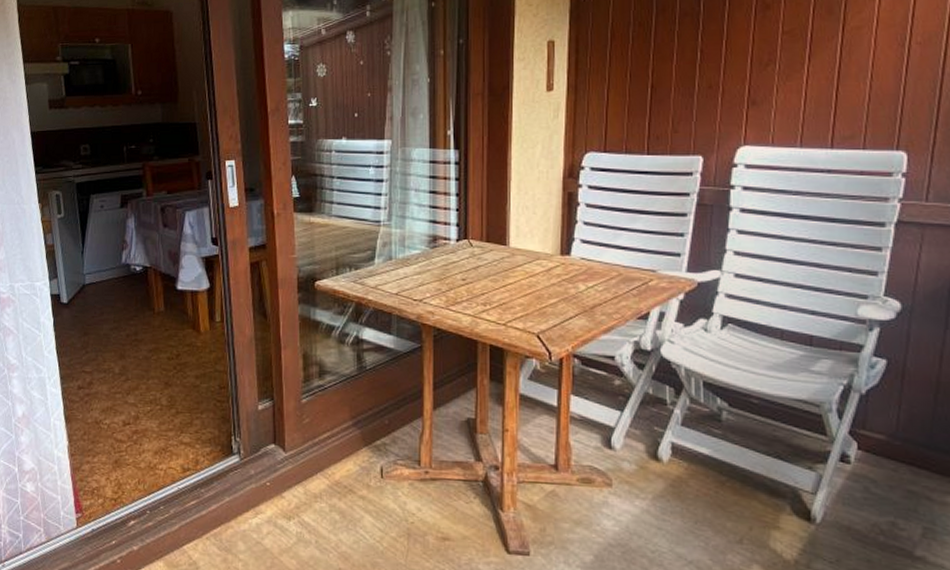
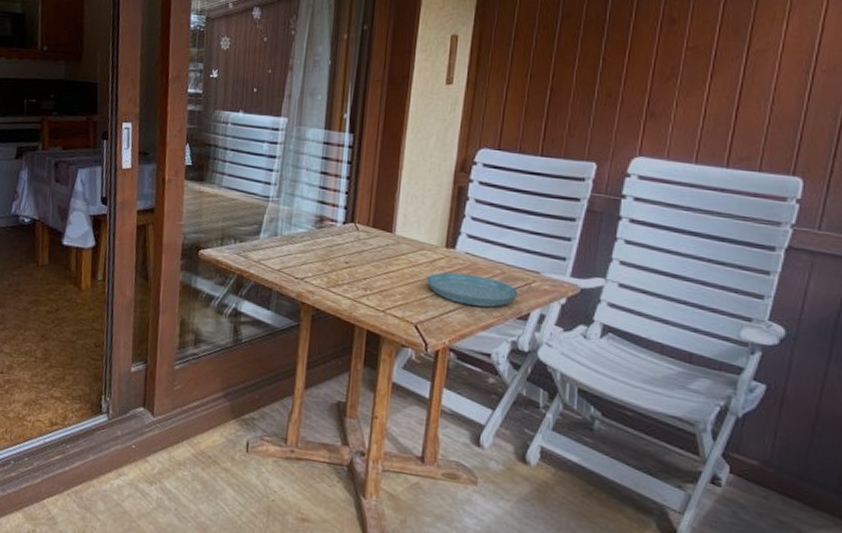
saucer: none [545,279,637,310] -> present [426,272,519,308]

